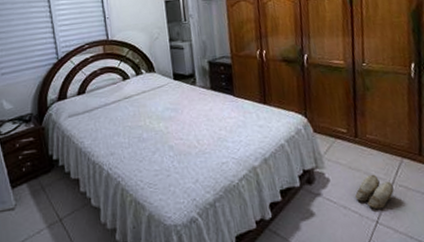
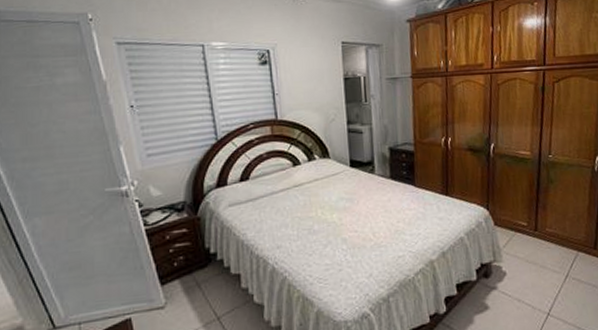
slippers: present [355,174,394,210] -> none [530,267,567,302]

